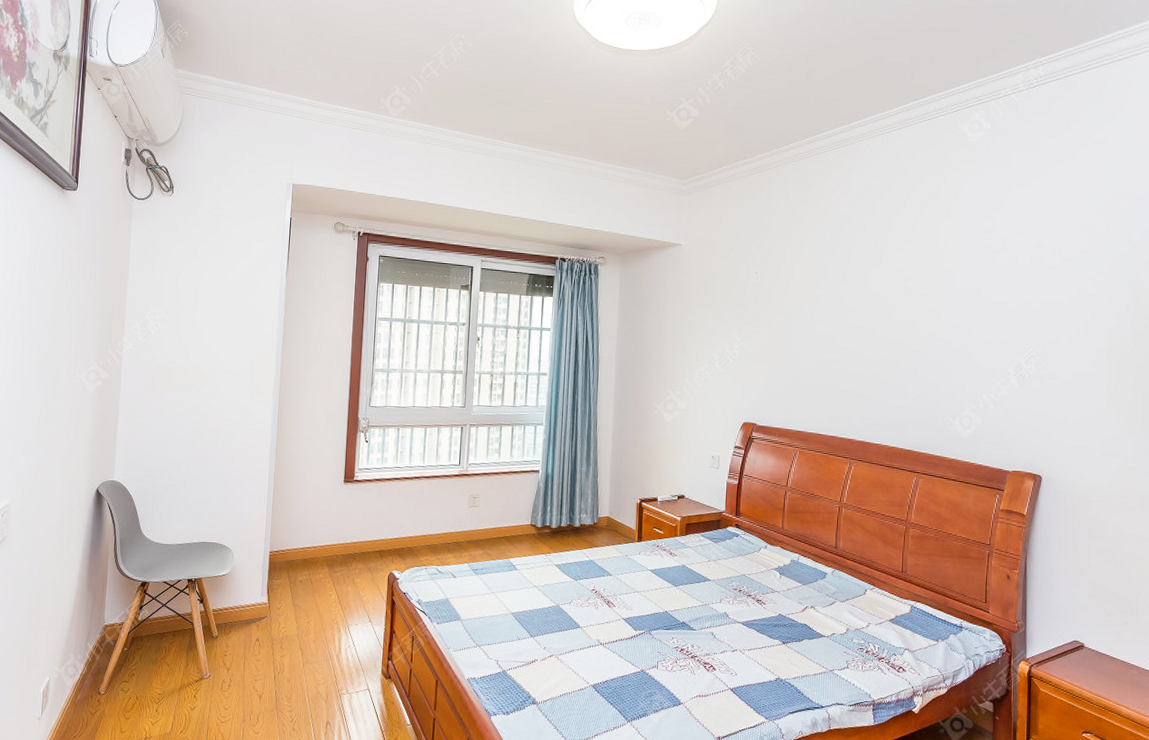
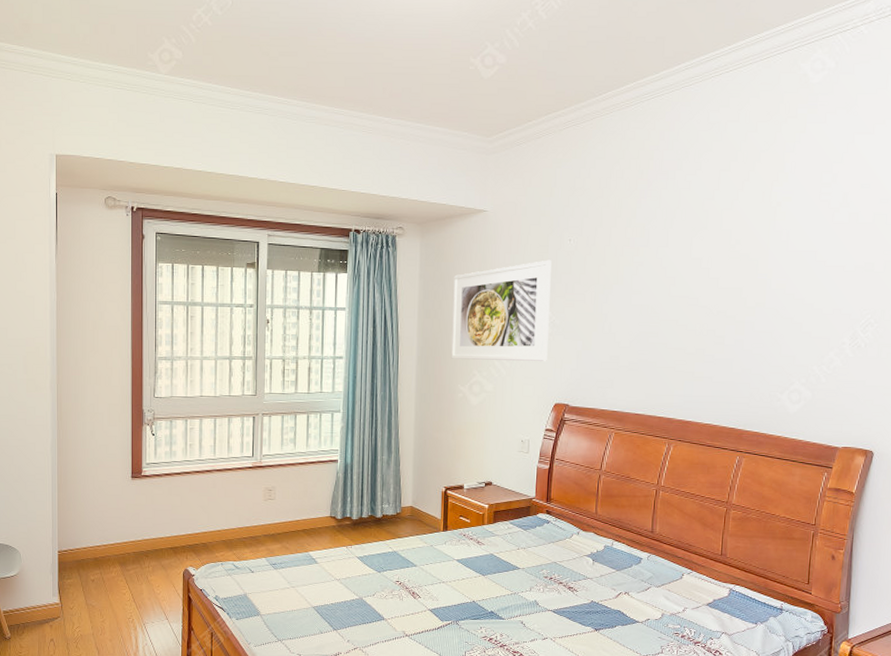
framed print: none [647,290,740,383] -> present [451,260,552,361]

